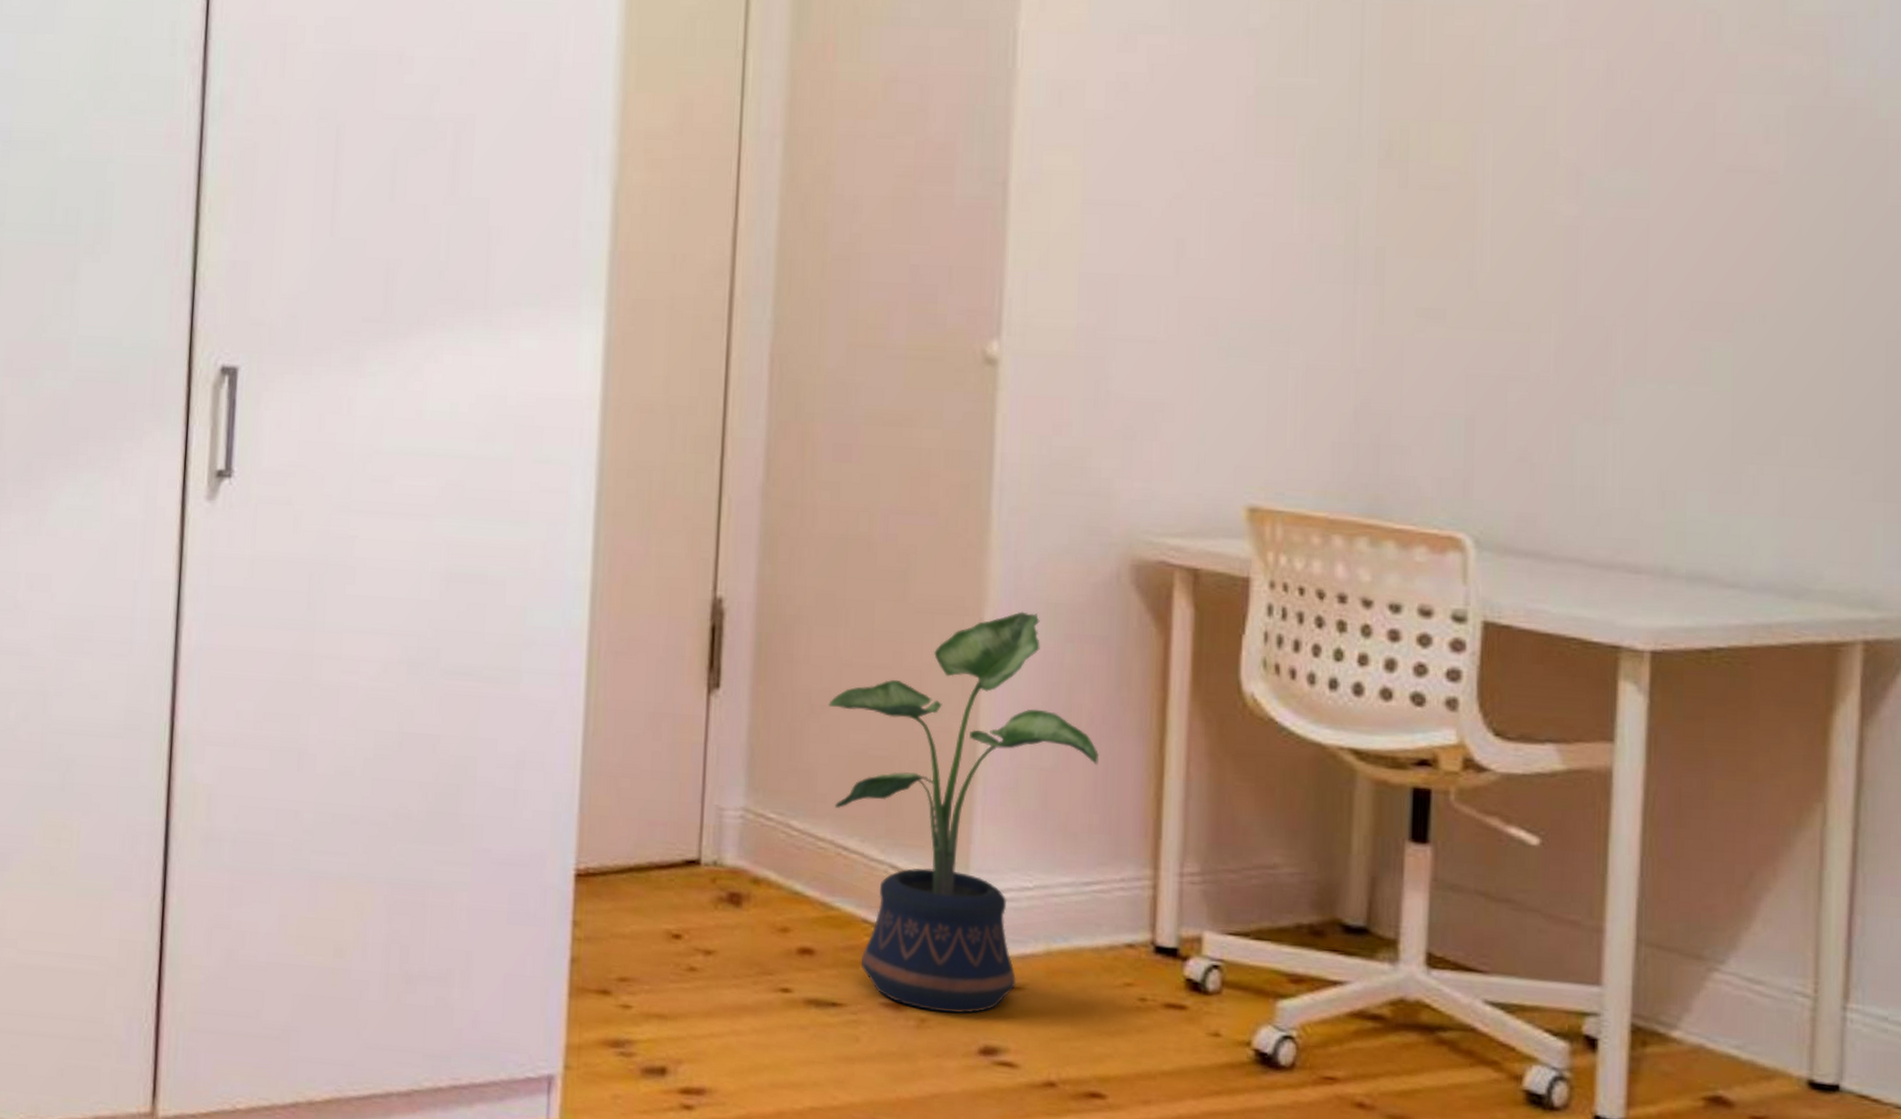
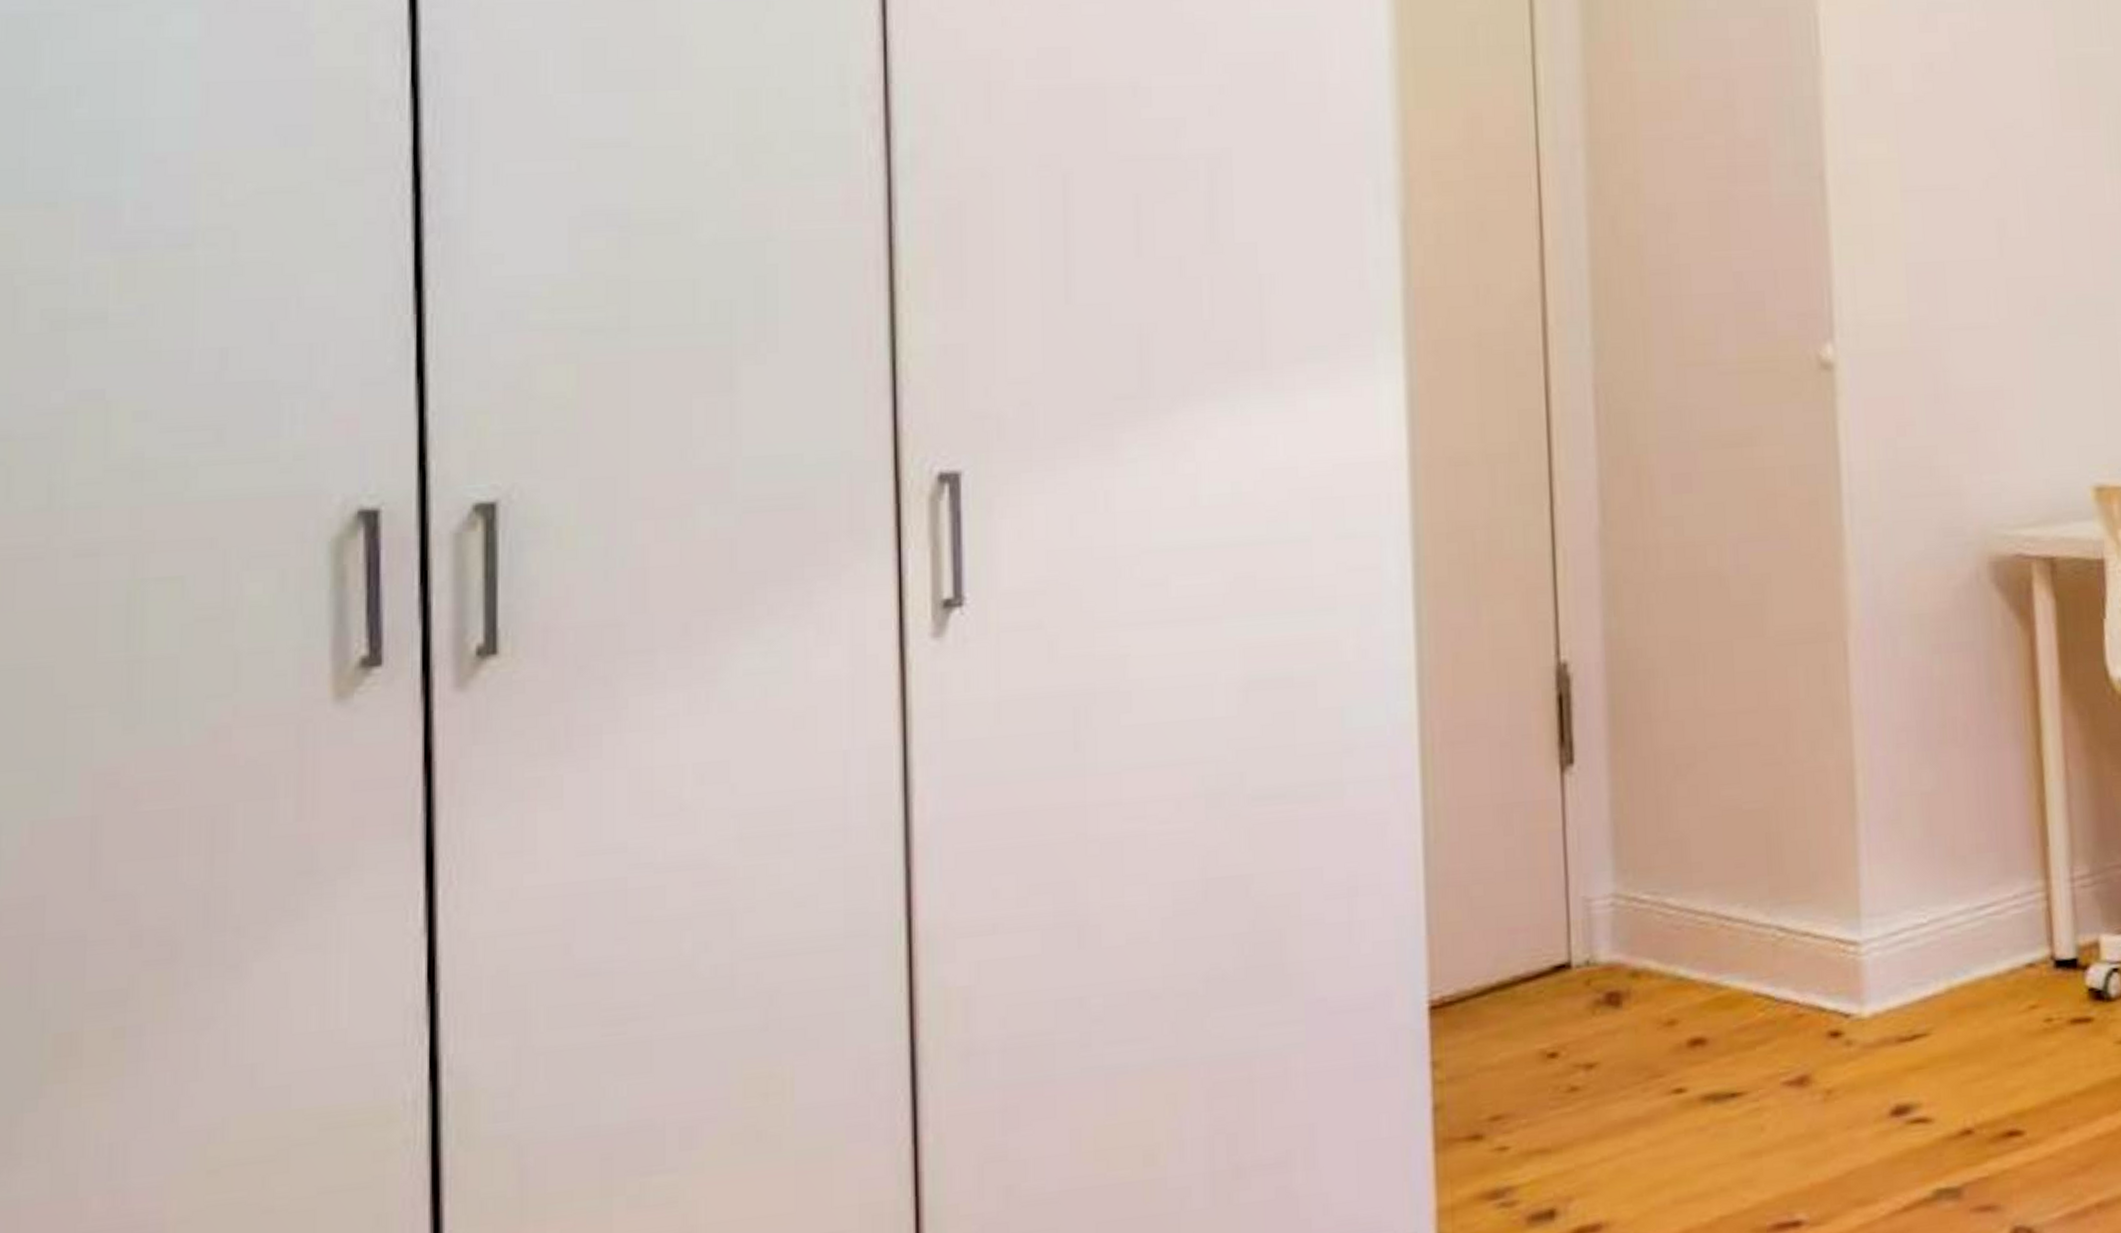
potted plant: present [828,611,1100,1013] -> none [1694,628,1979,1080]

